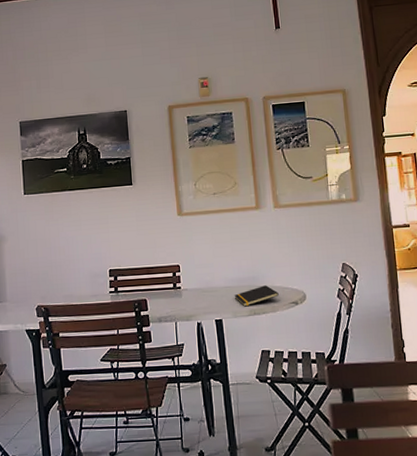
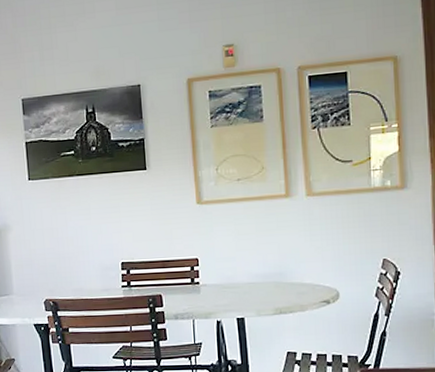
notepad: present [234,285,279,307] -> none [258,282,309,305]

